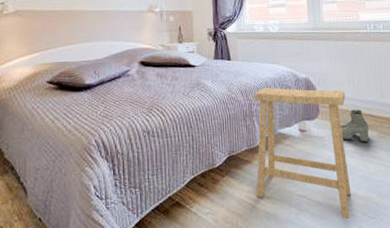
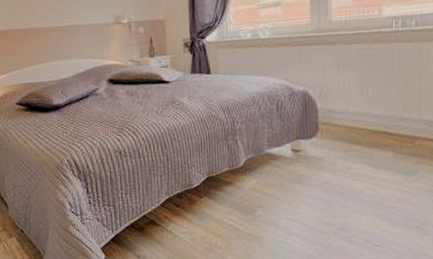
stool: present [253,87,351,219] -> none [237,103,354,245]
boots: present [341,109,369,143] -> none [346,126,384,164]

